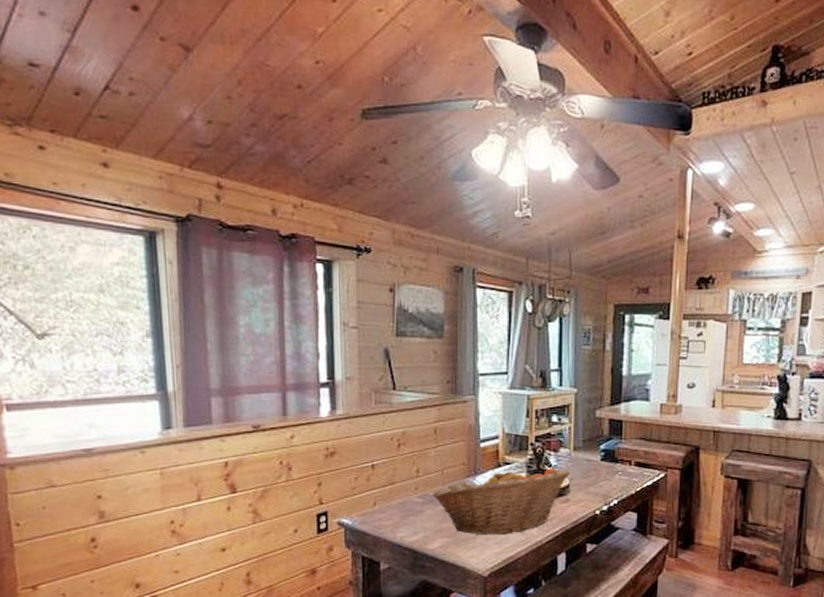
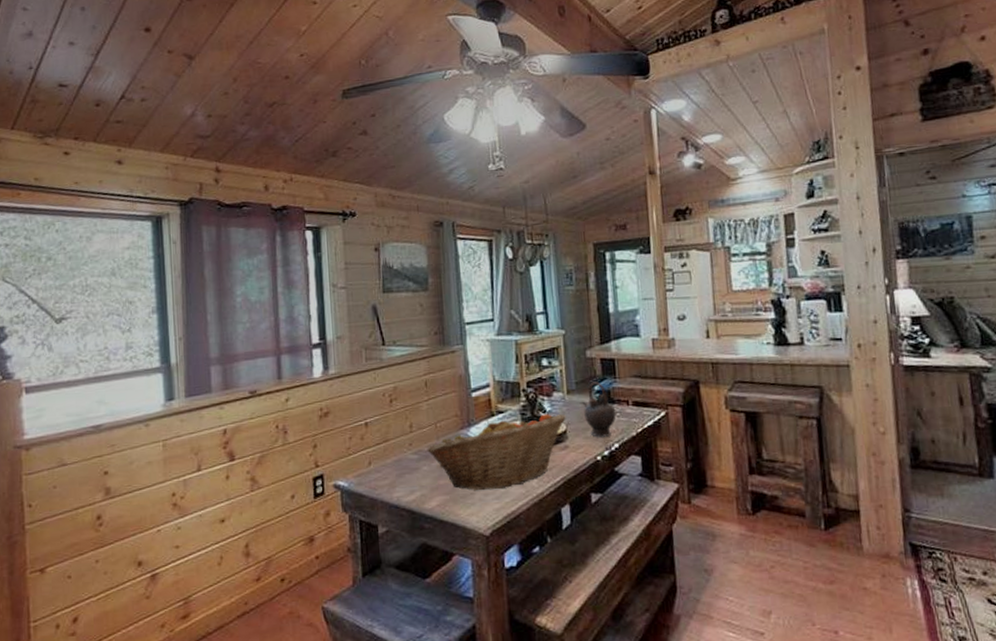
teapot: none [587,441,618,493] -> present [582,381,616,437]

